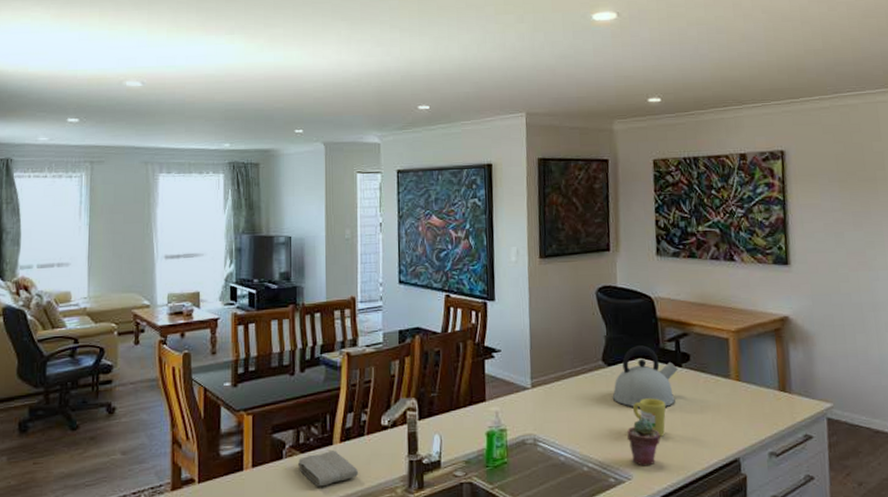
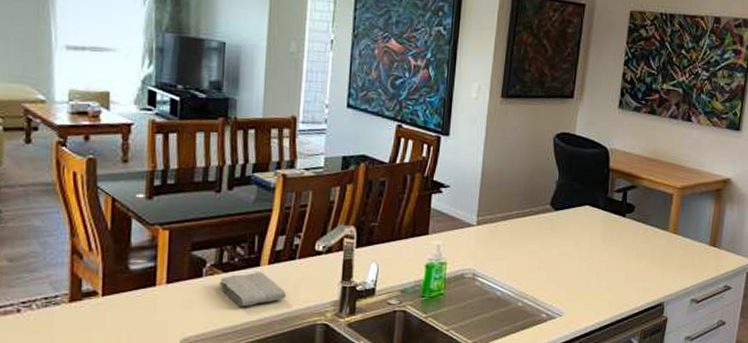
kettle: present [612,345,678,408] -> none [555,193,621,252]
potted succulent: present [627,418,661,466] -> none [564,262,595,305]
mug: present [633,398,666,437] -> none [573,243,605,279]

